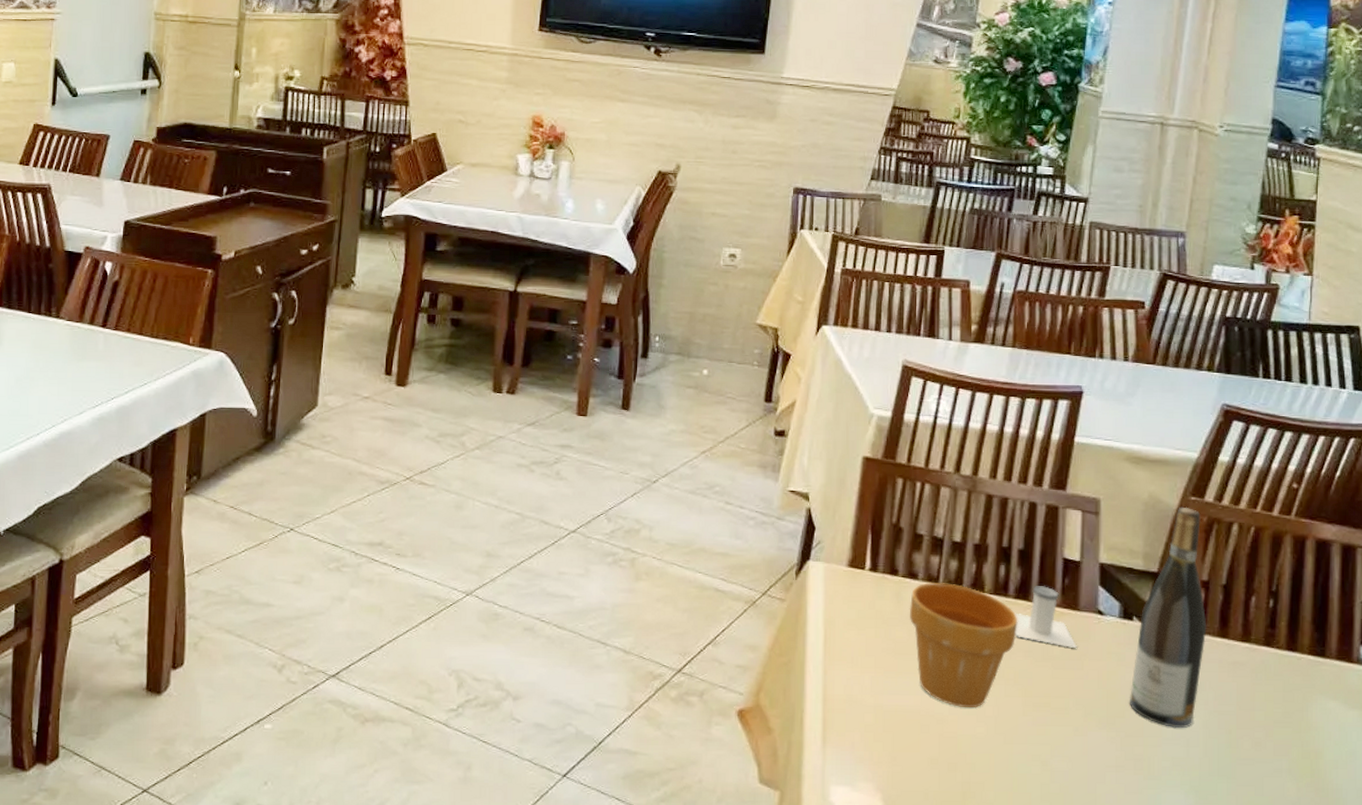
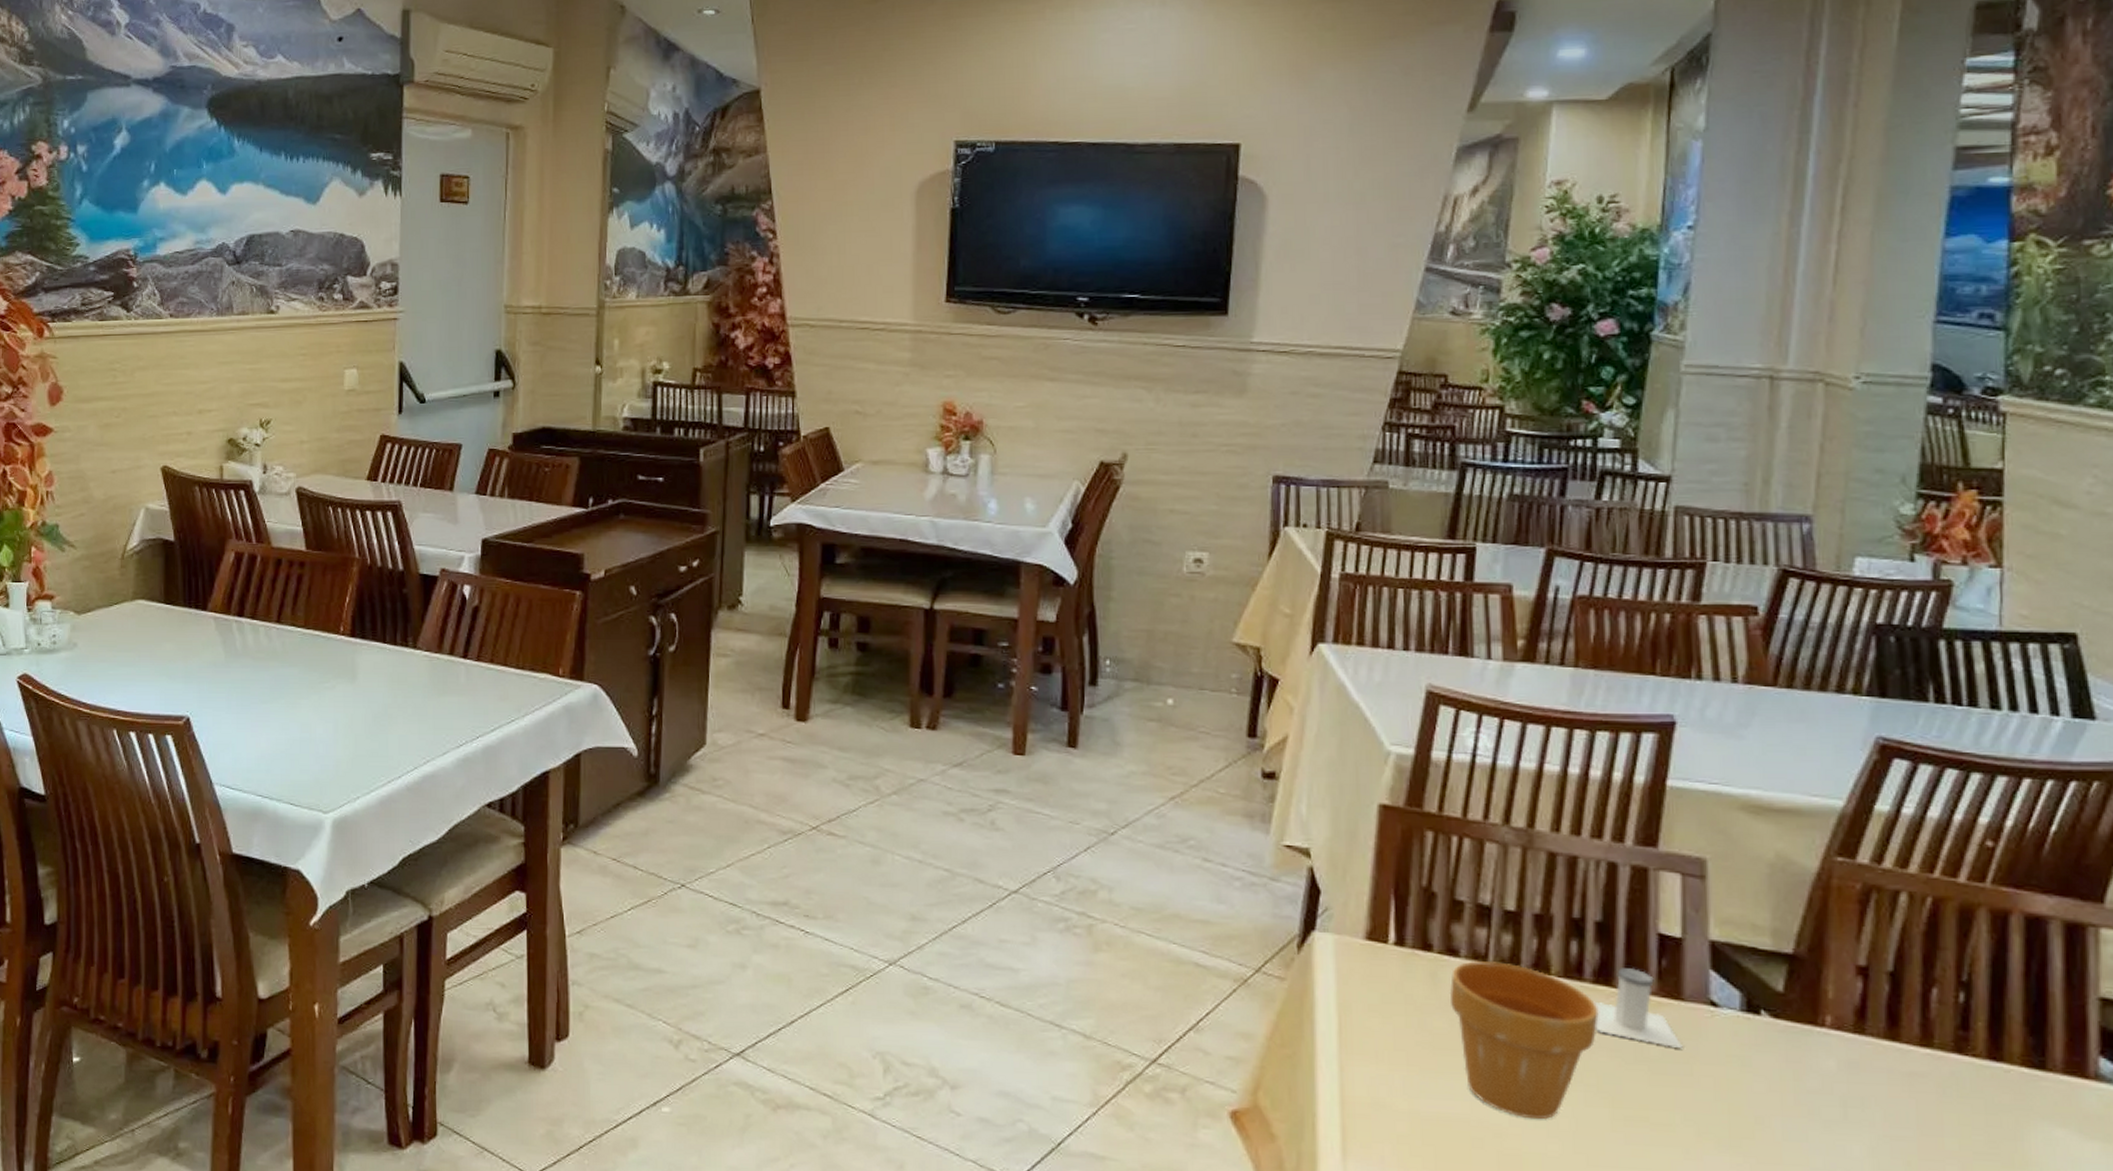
wine bottle: present [1130,506,1207,729] -> none [1760,869,1868,1156]

